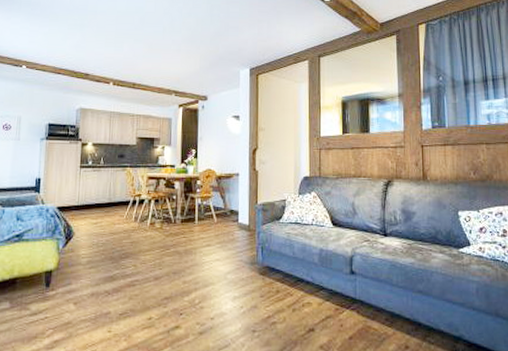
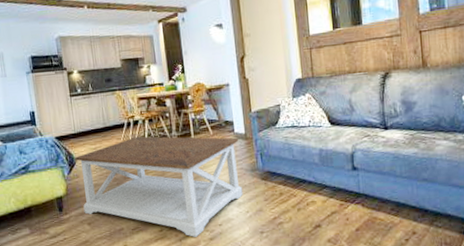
coffee table: none [72,215,242,329] -> present [75,136,243,237]

